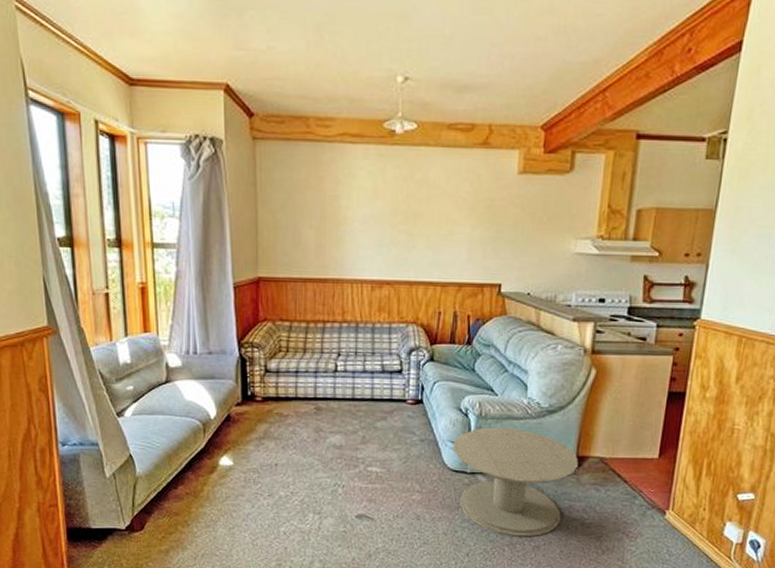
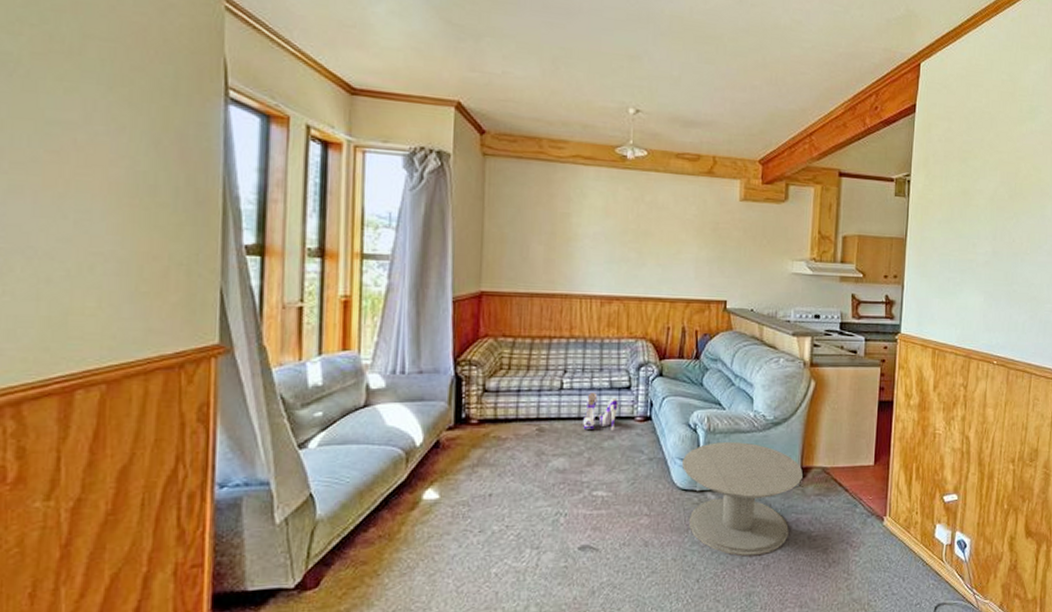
shoe: none [357,374,391,412] -> present [583,391,619,431]

